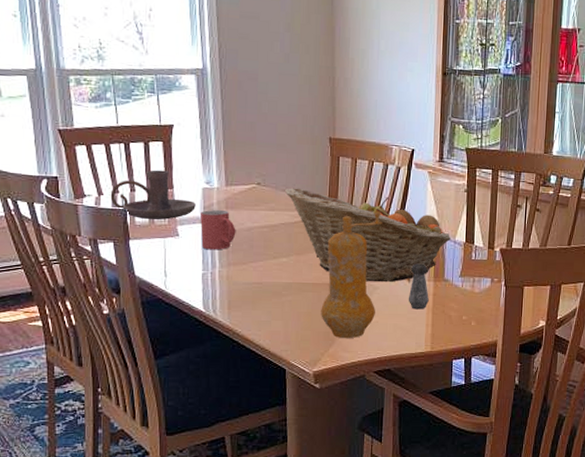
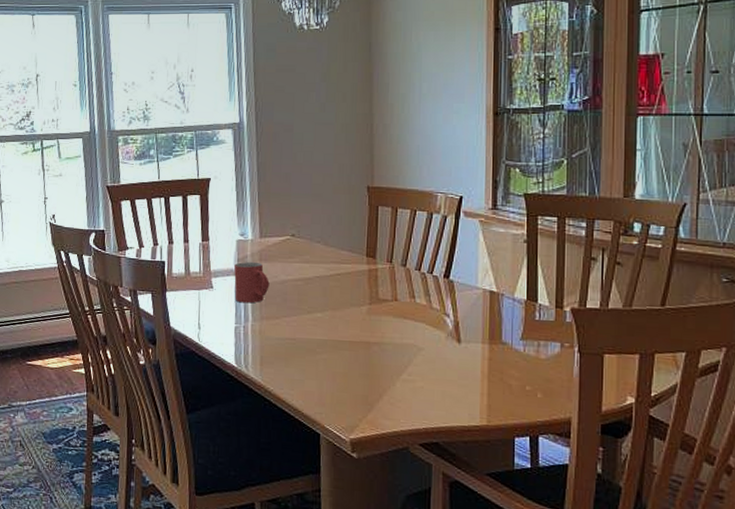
candle holder: present [110,169,196,220] -> none [150,222,230,272]
fruit basket: present [285,188,451,283] -> none [320,239,509,343]
pepper mill: present [321,211,382,339] -> none [358,264,427,405]
salt shaker: present [409,263,429,310] -> none [459,323,484,376]

